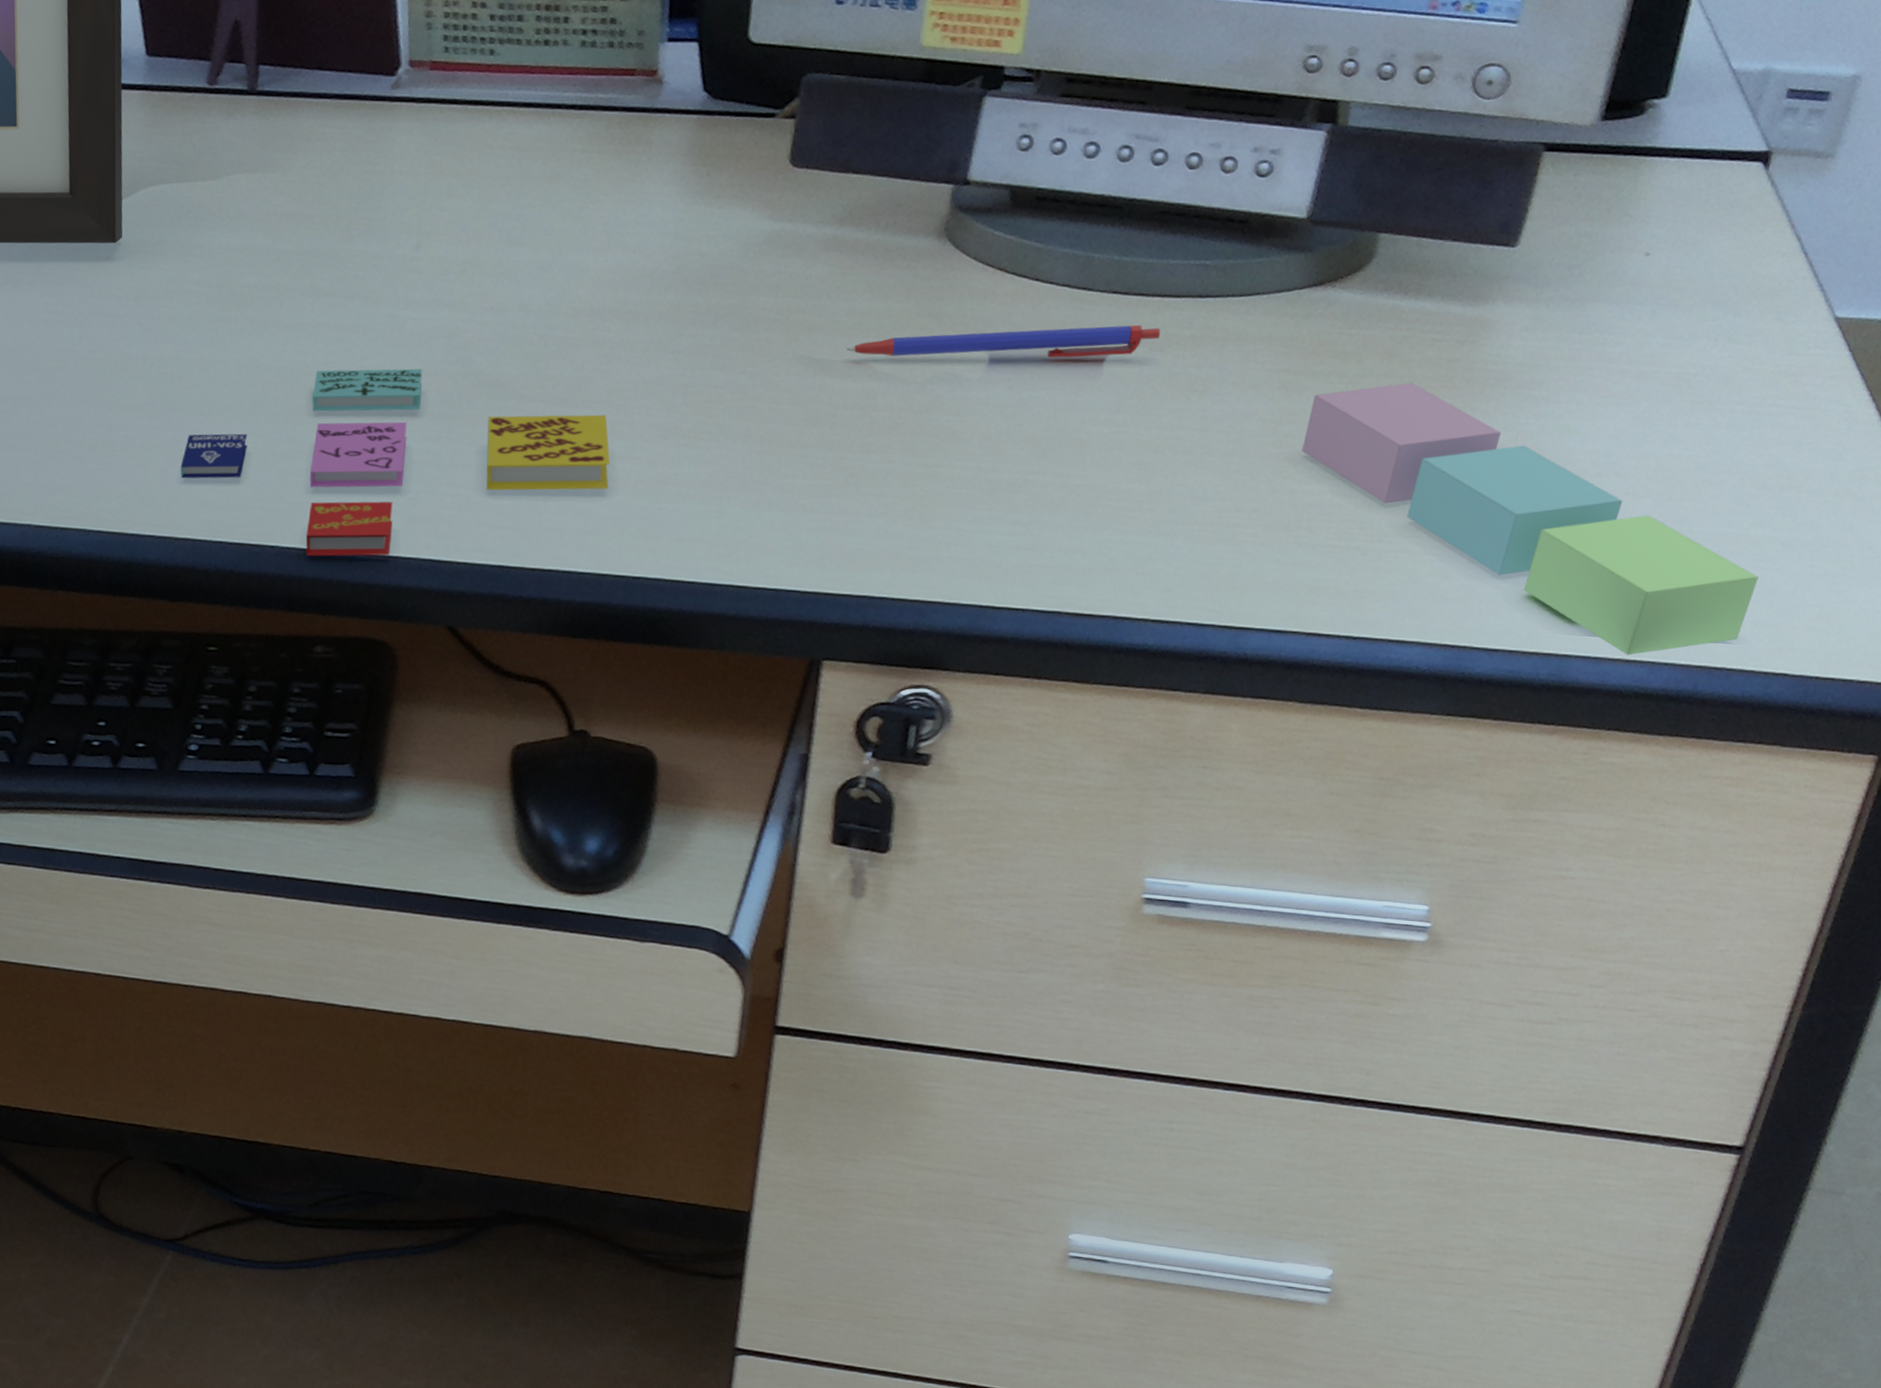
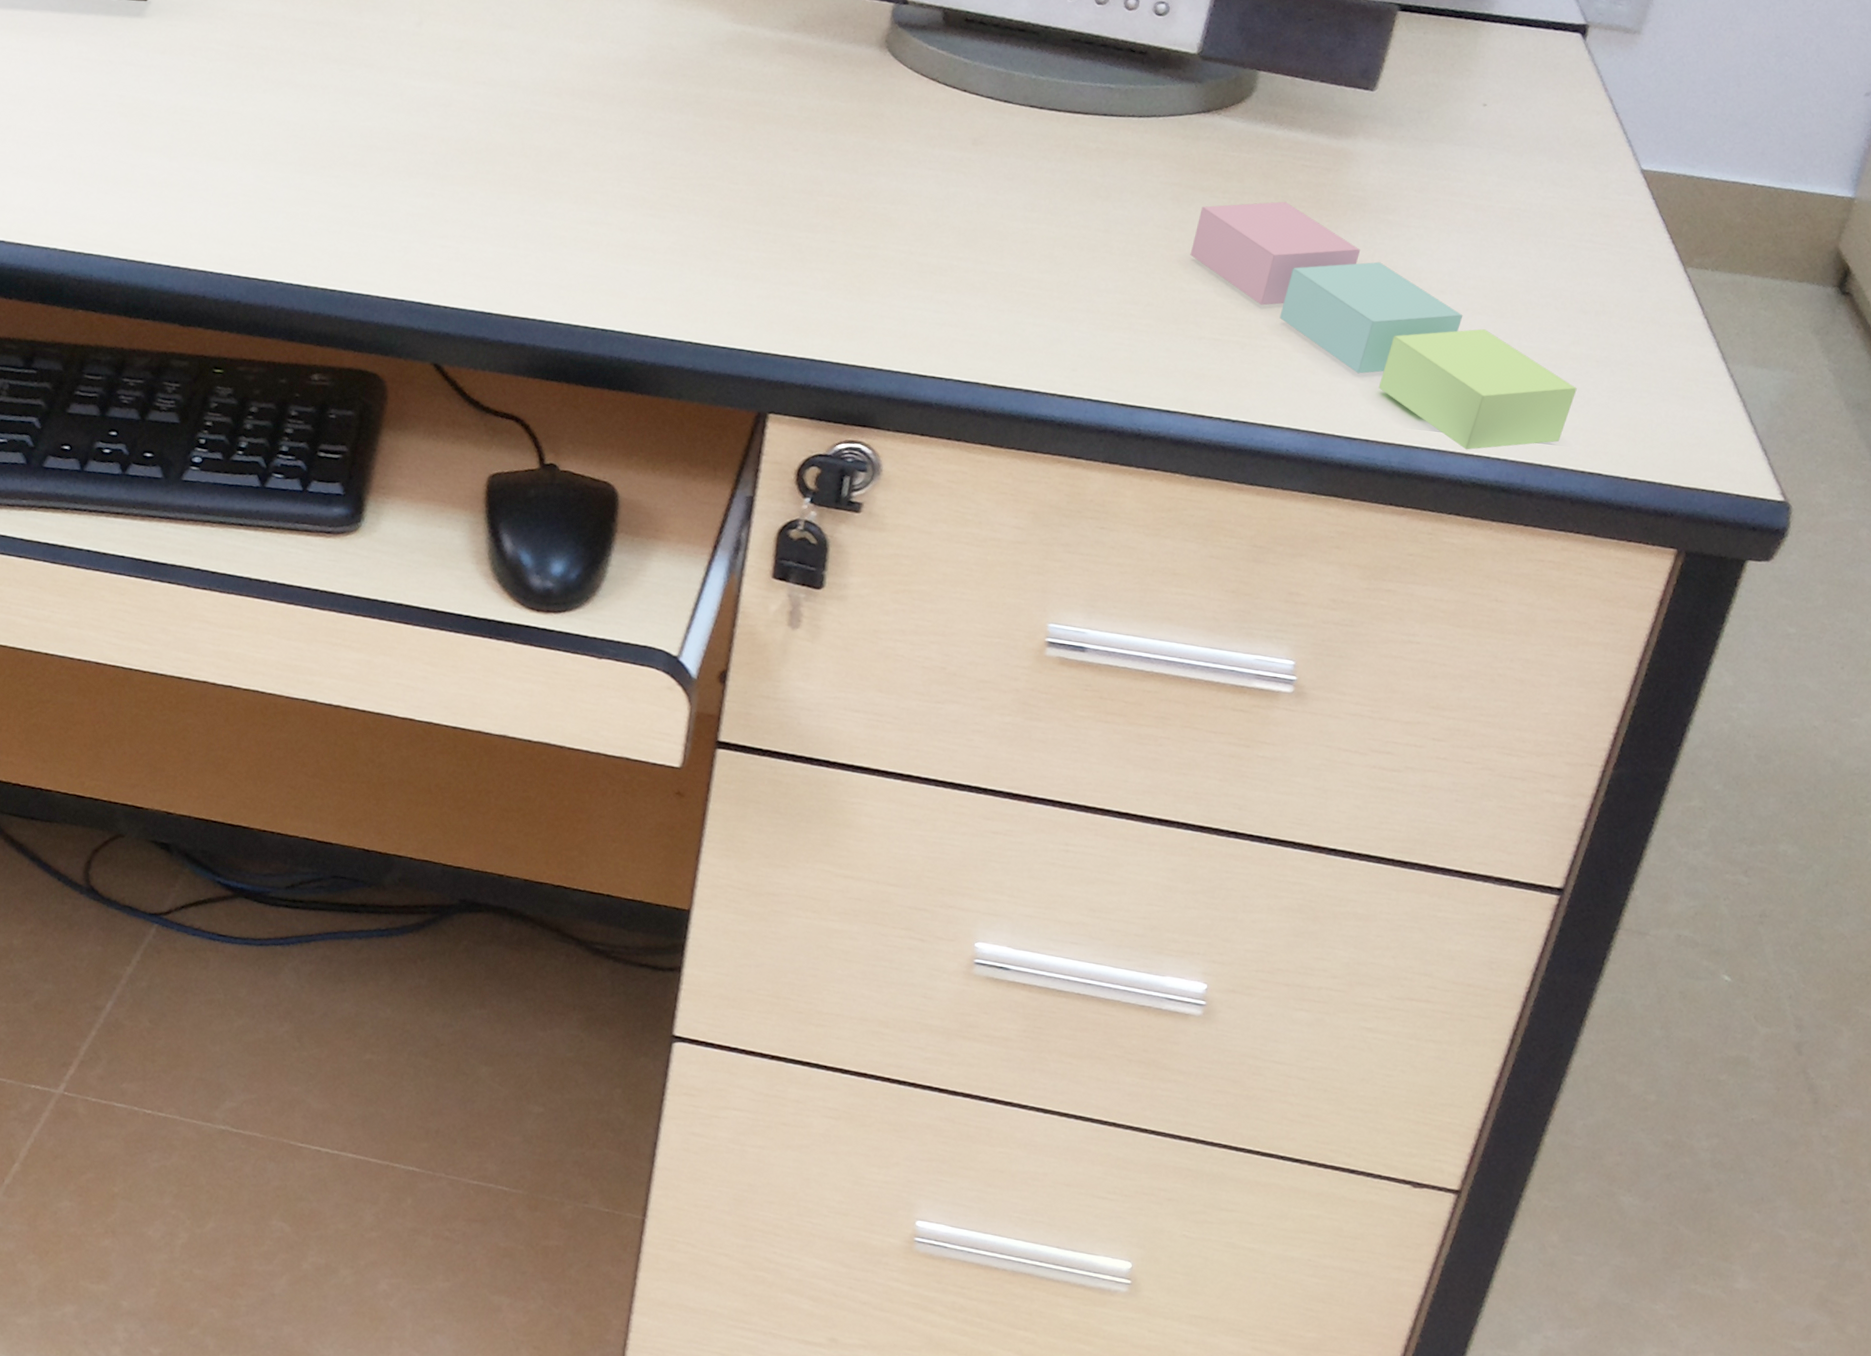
books: present [180,368,610,556] -> none [196,127,585,297]
pen: present [847,324,1160,358] -> none [797,132,1070,162]

